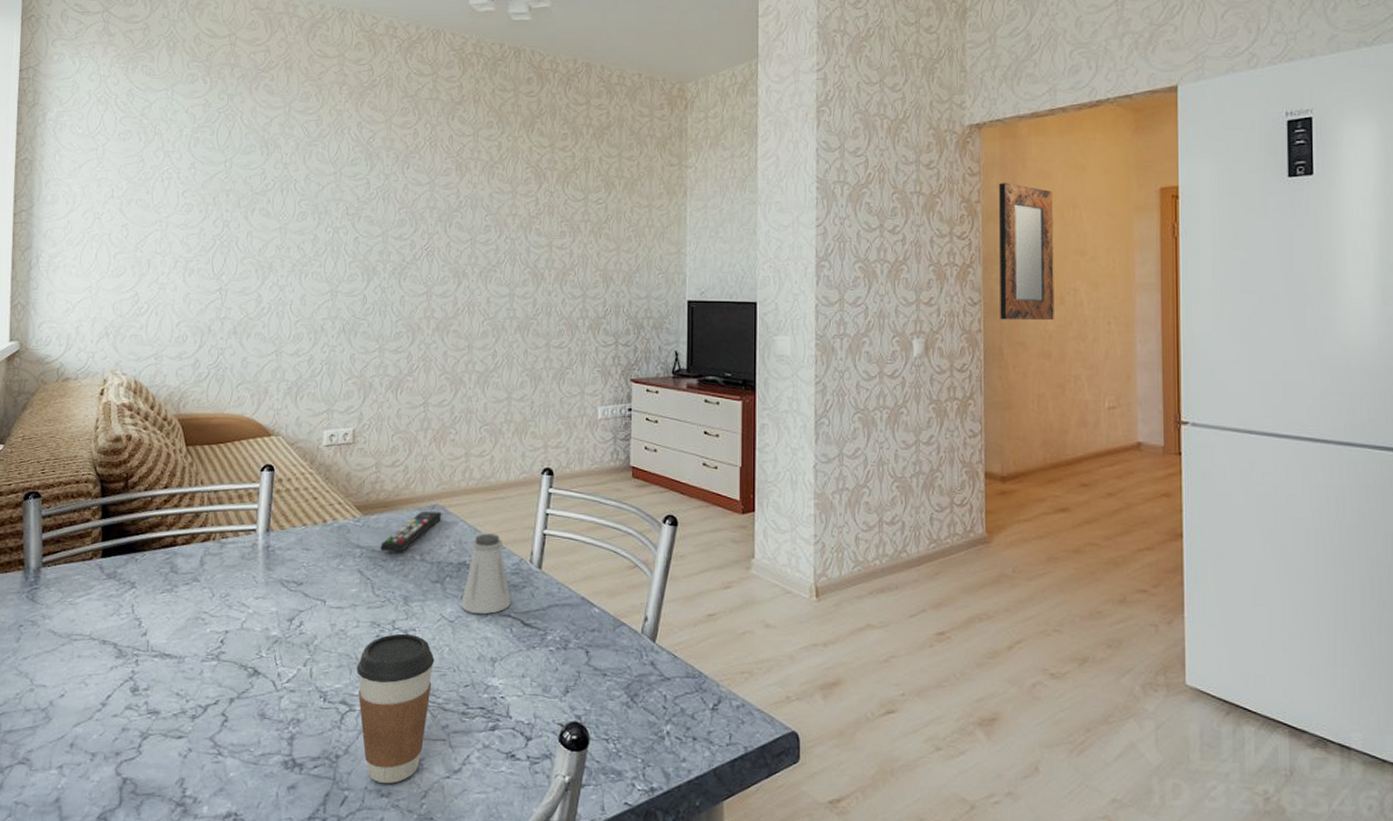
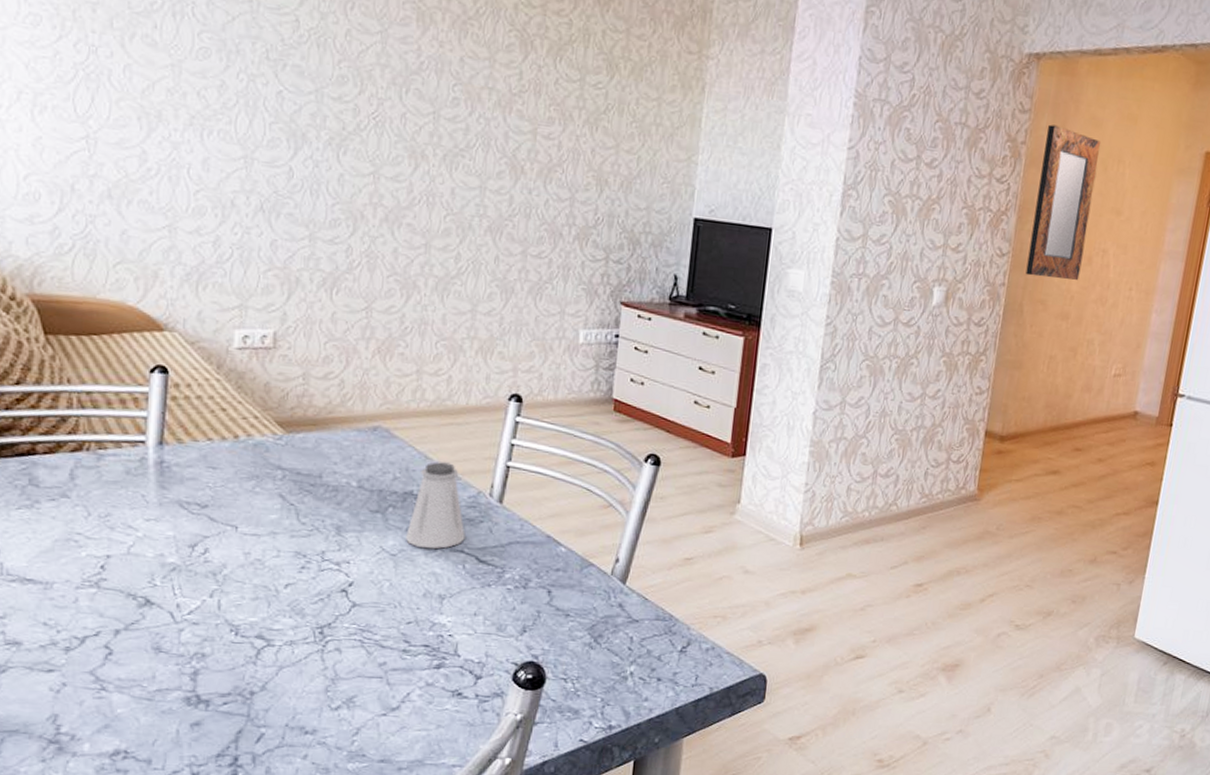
coffee cup: present [357,633,435,784] -> none [277,565,372,721]
remote control: present [380,511,442,552] -> none [307,433,386,477]

